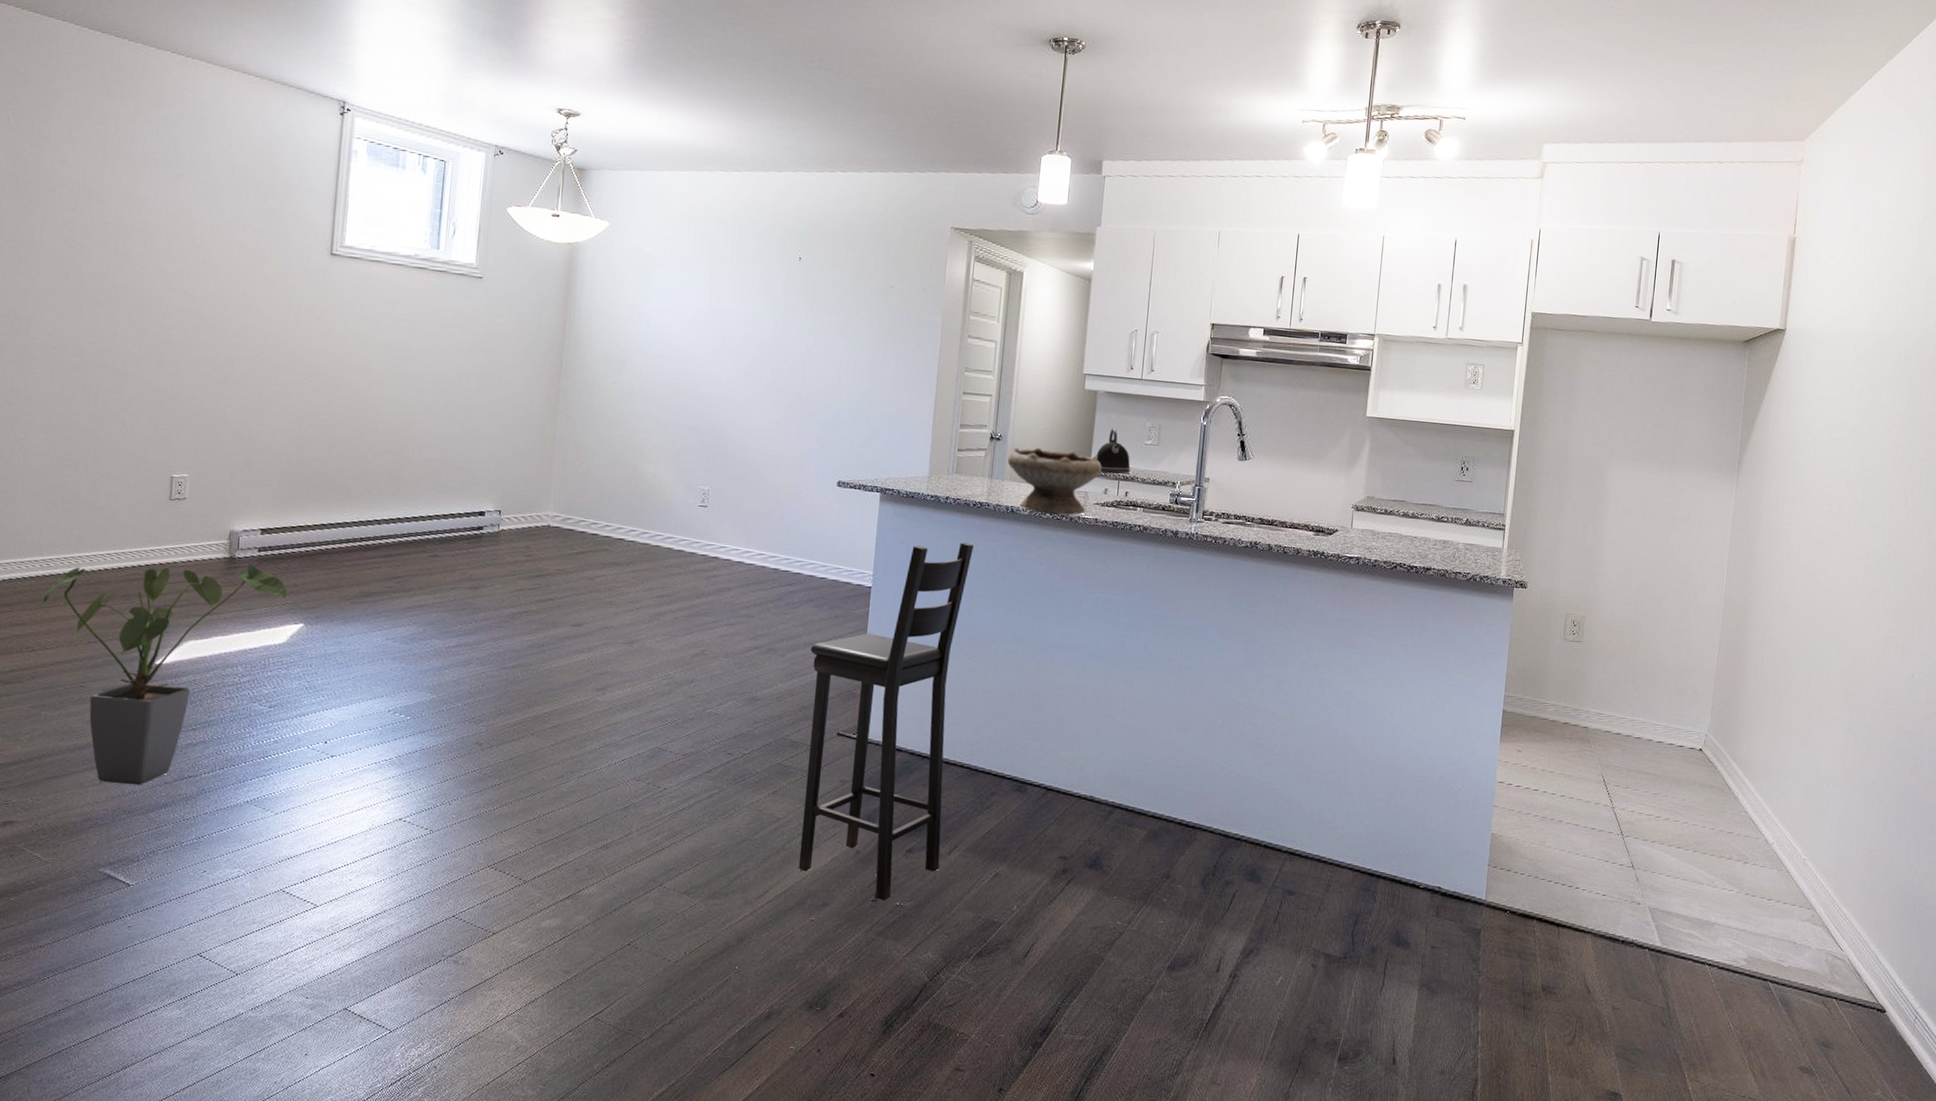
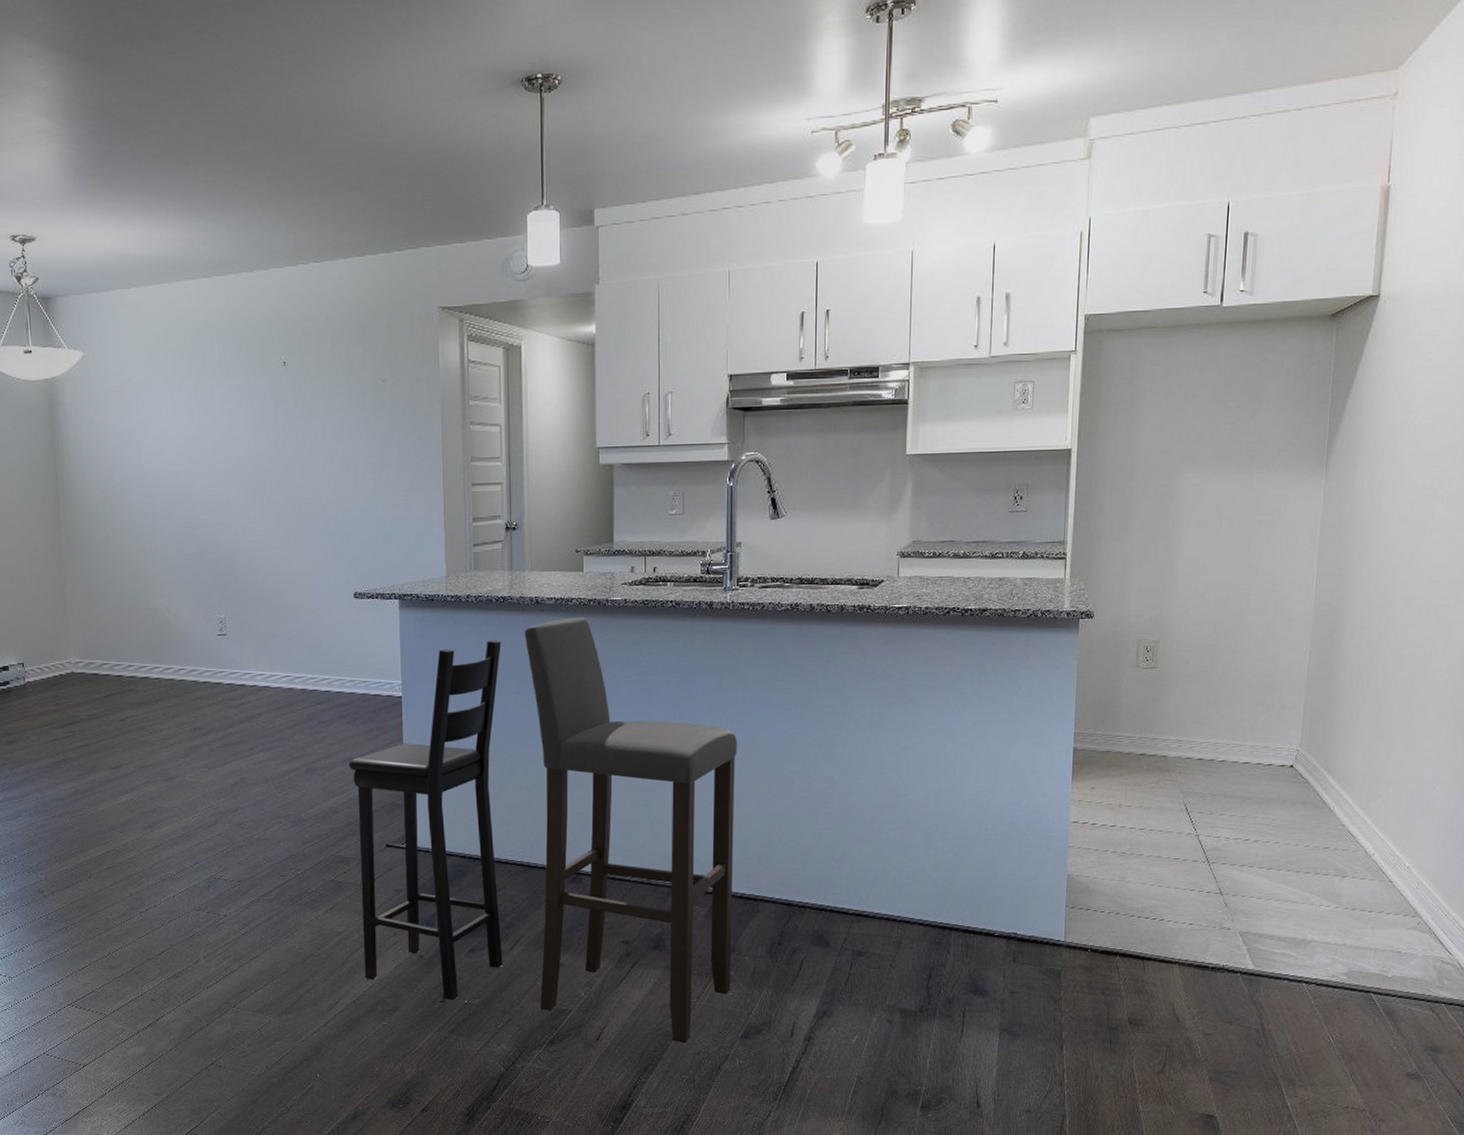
bar stool: none [972,529,1190,969] -> present [524,617,737,1043]
bowl: present [1007,446,1102,516] -> none [526,531,626,601]
kettle: present [1096,428,1131,474] -> none [618,502,656,550]

